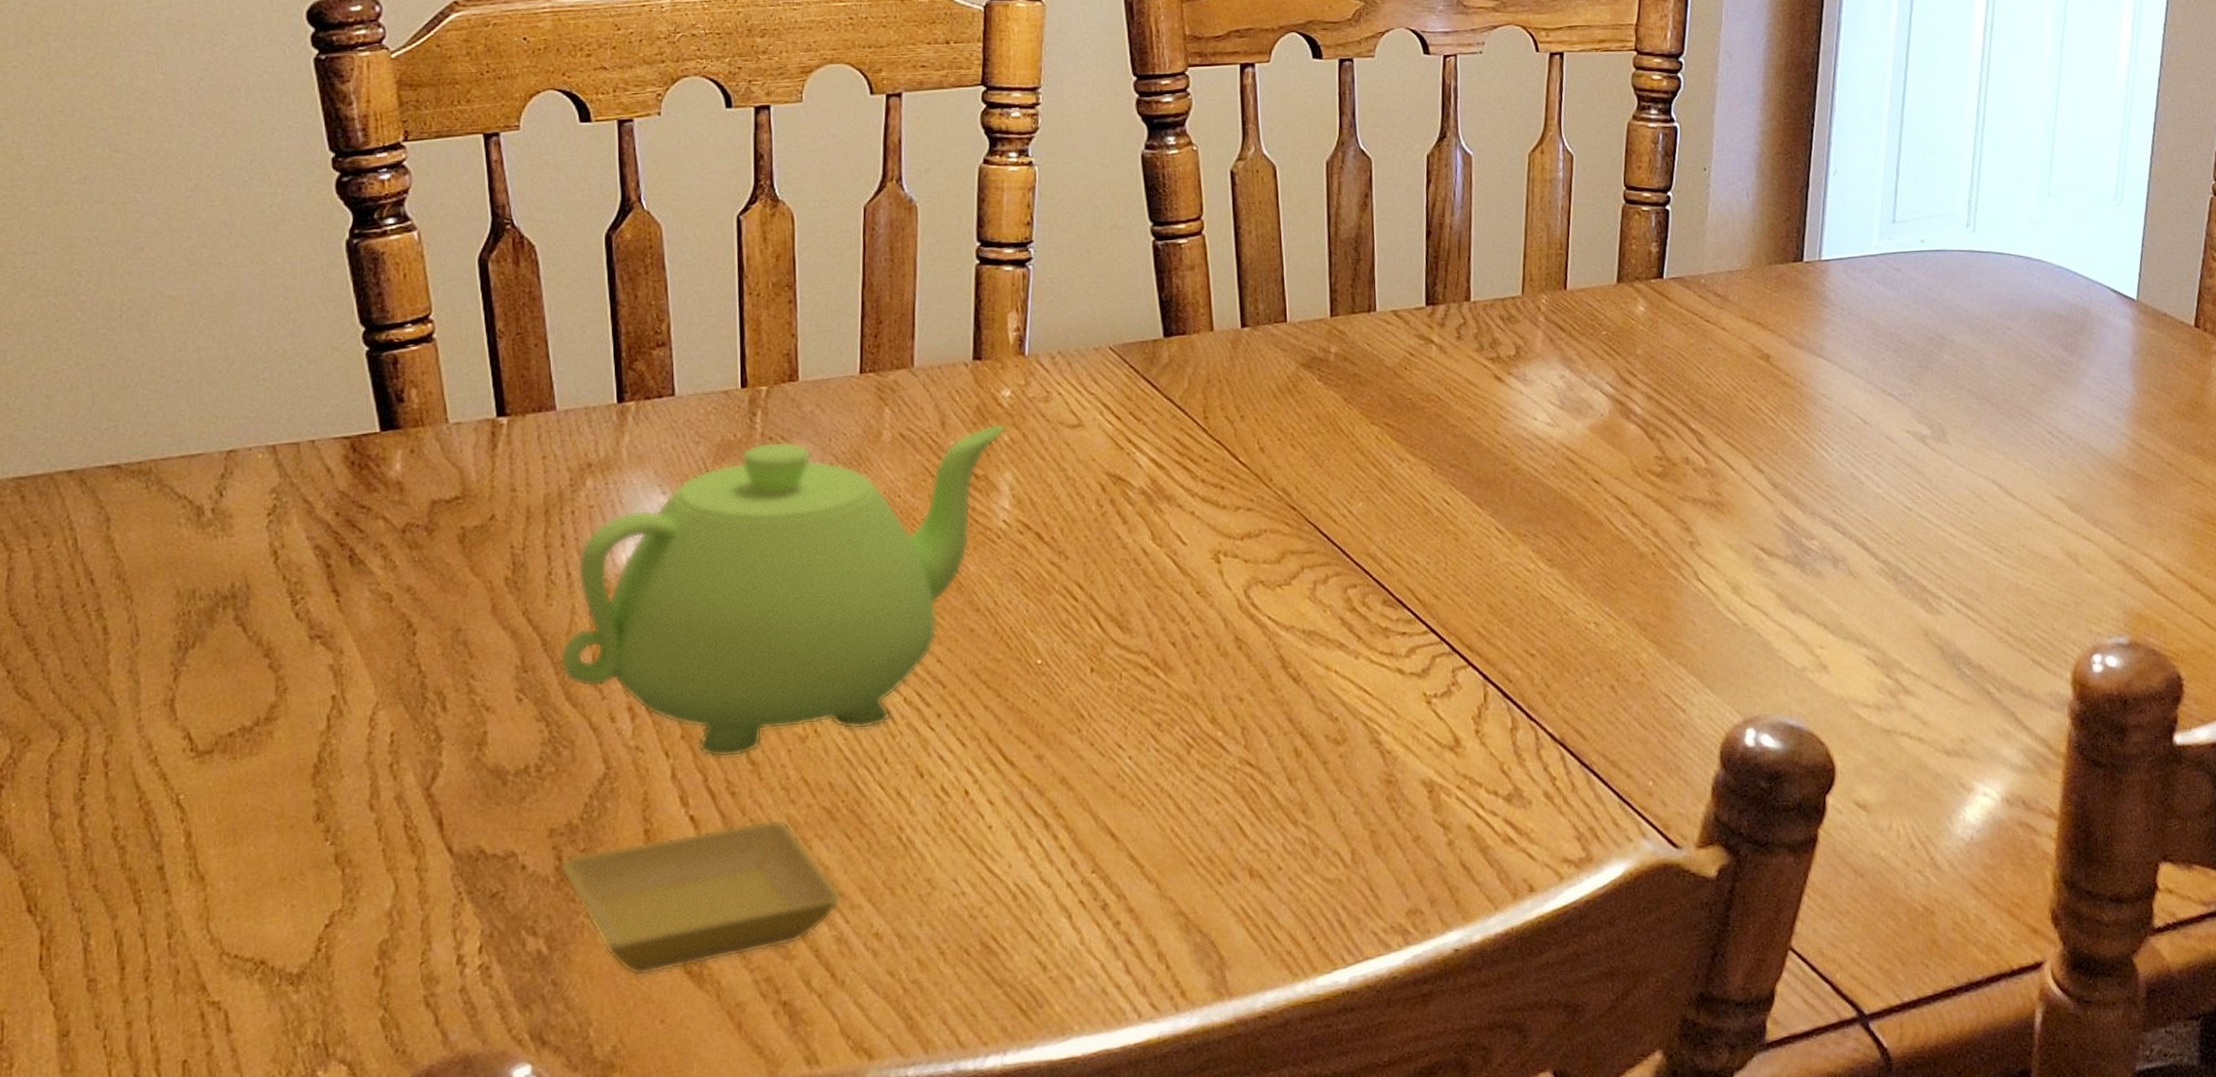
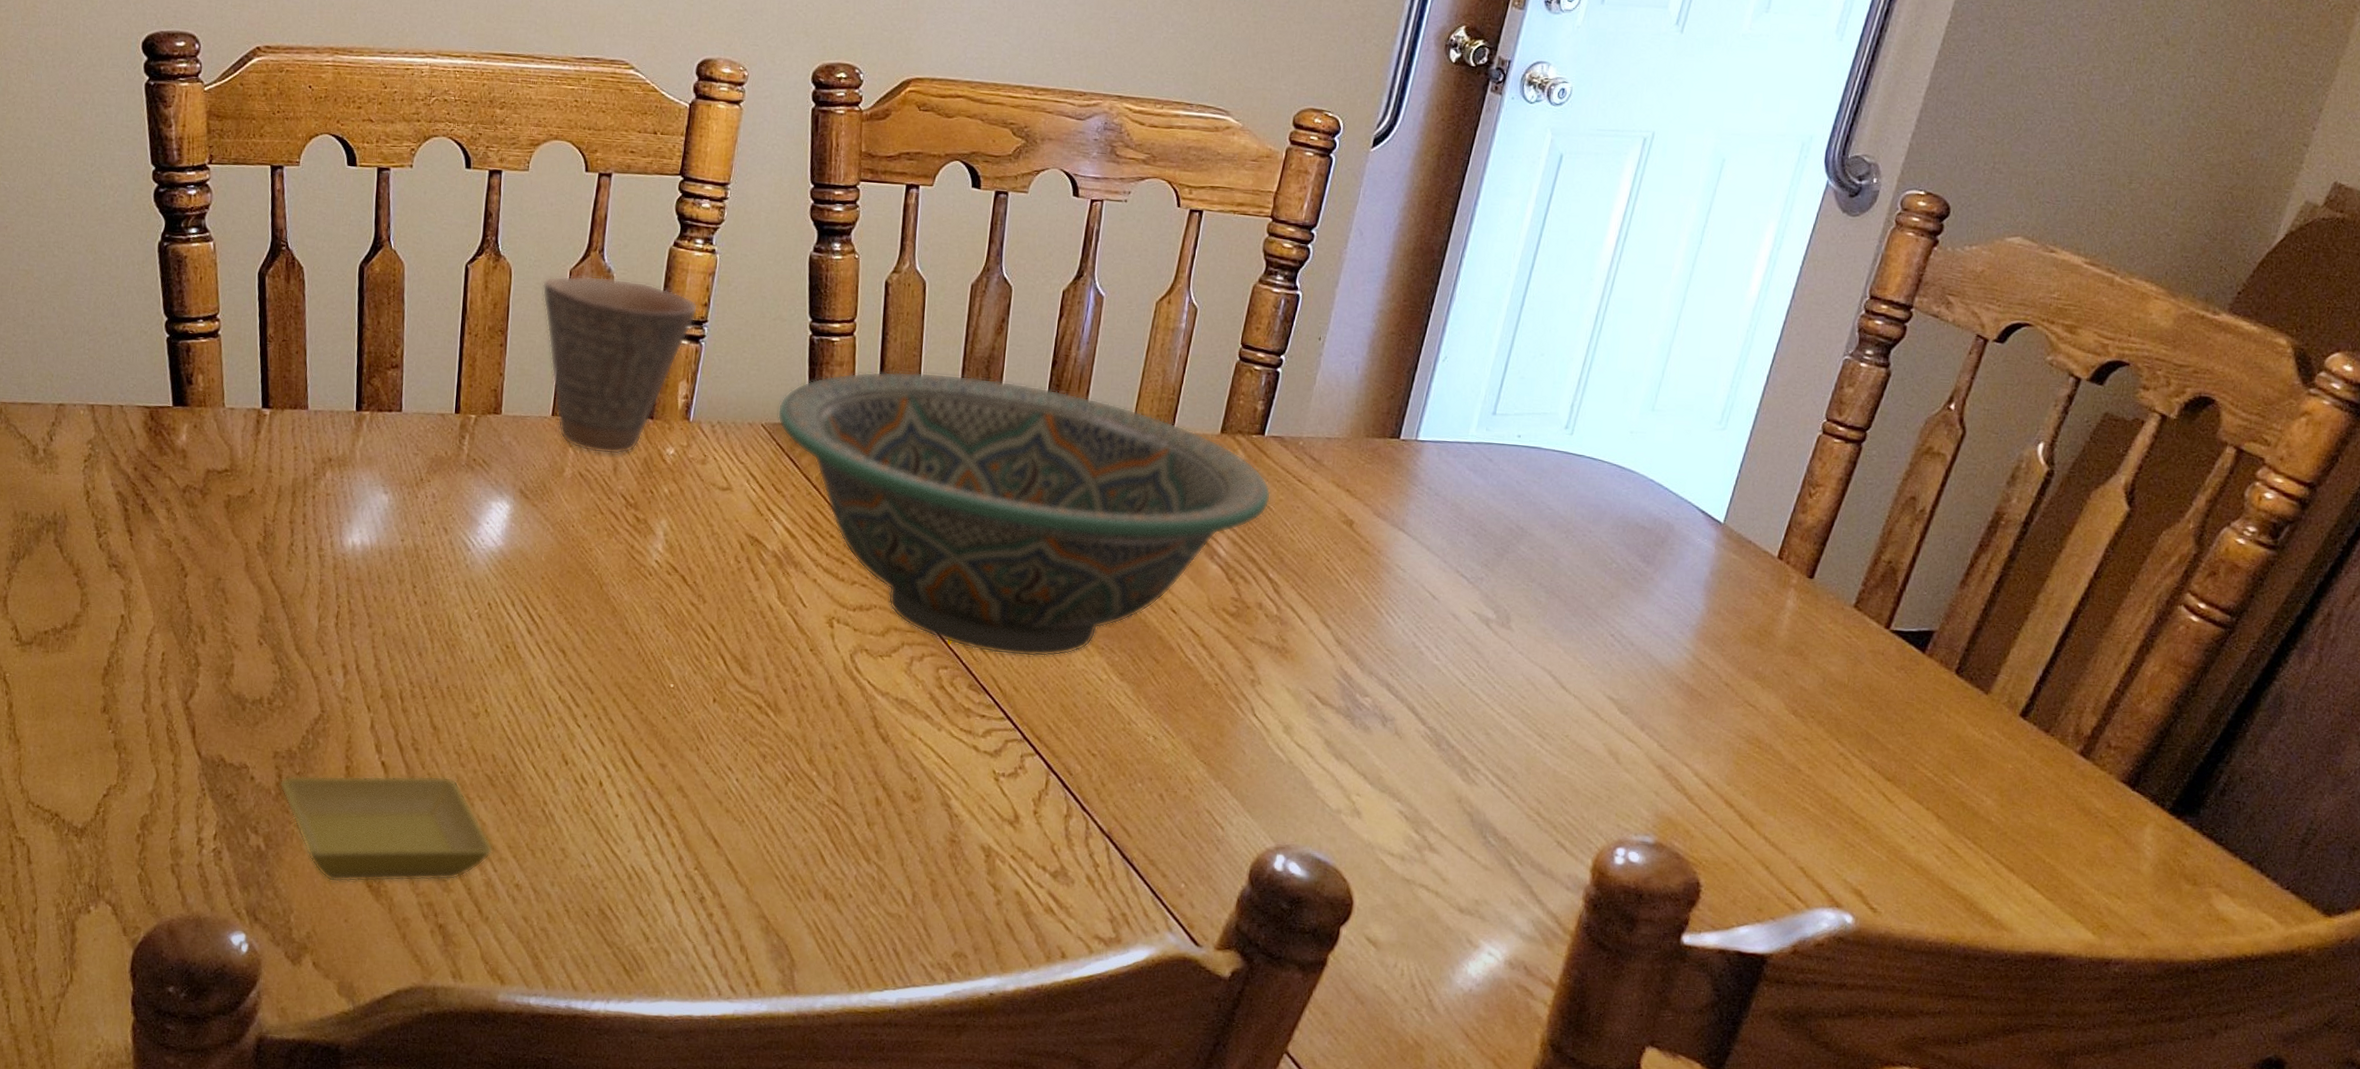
teapot: present [559,423,1007,758] -> none [292,462,667,721]
cup: none [832,208,1020,409] -> present [542,276,698,455]
decorative bowl: none [1126,260,1681,561] -> present [777,371,1272,657]

